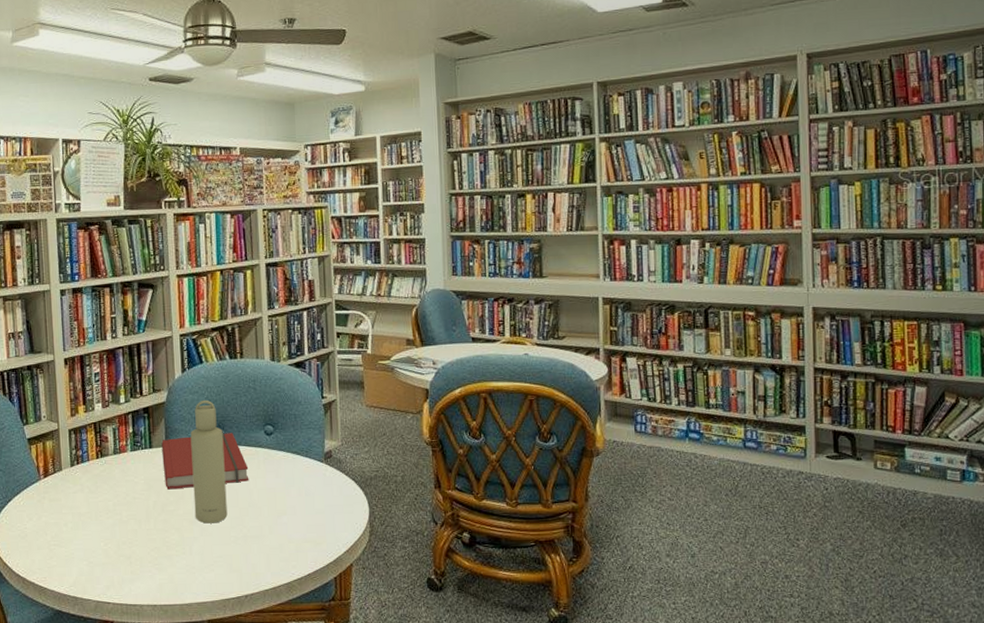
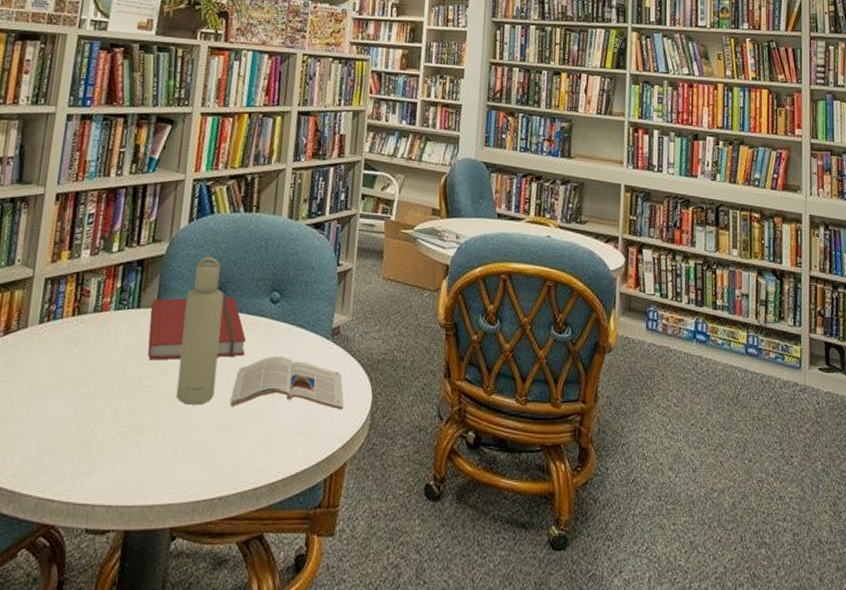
magazine: none [242,479,344,524] -> present [229,356,344,410]

